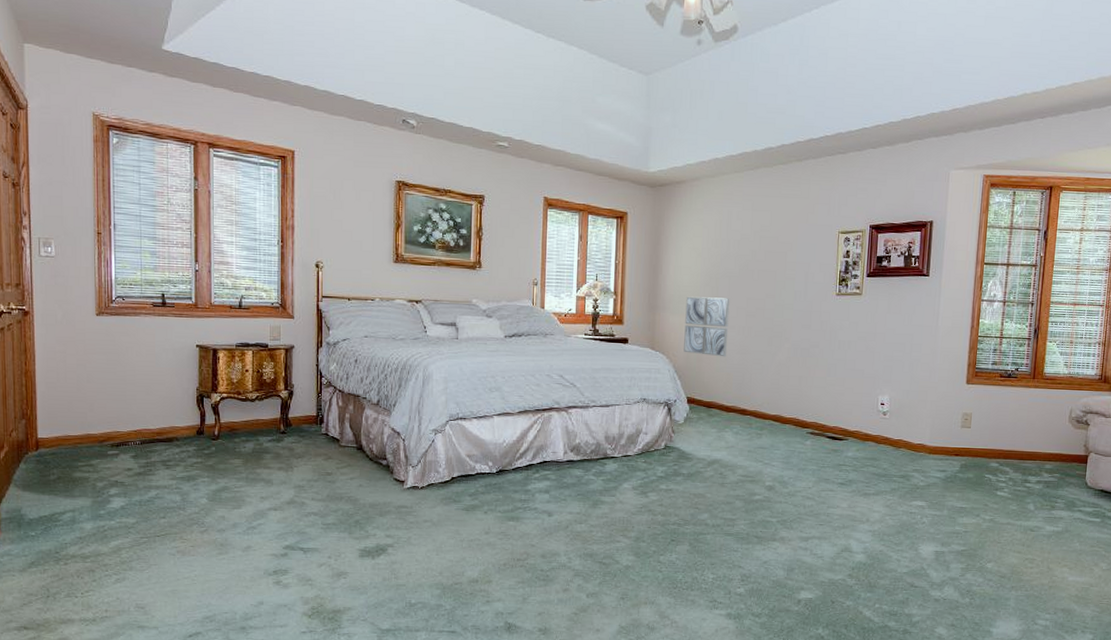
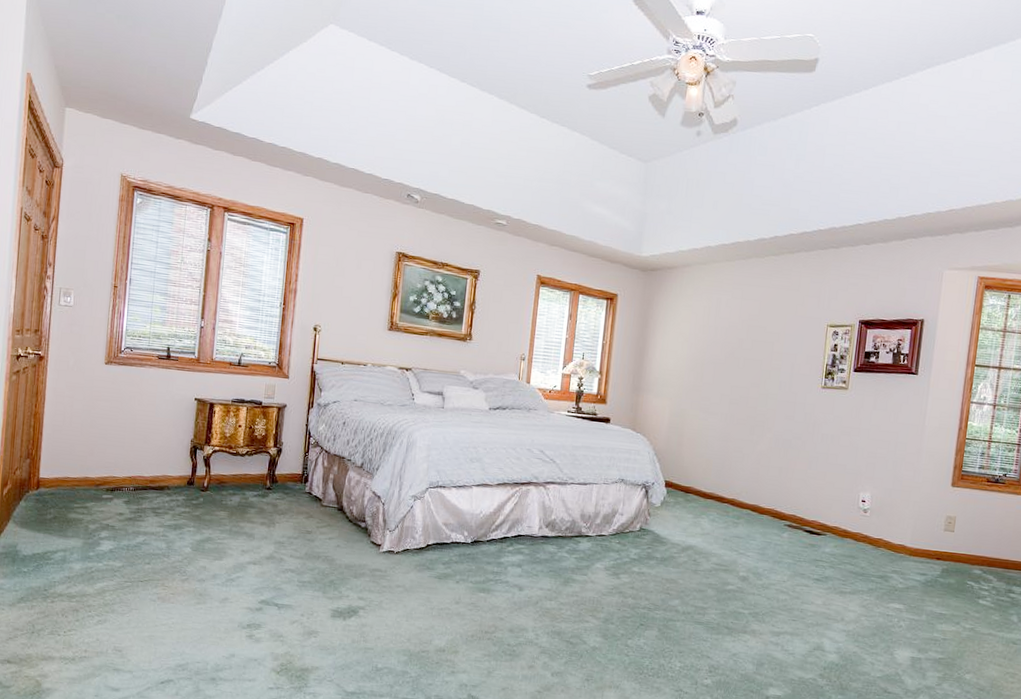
wall art: present [684,296,730,357] -> none [665,380,714,443]

